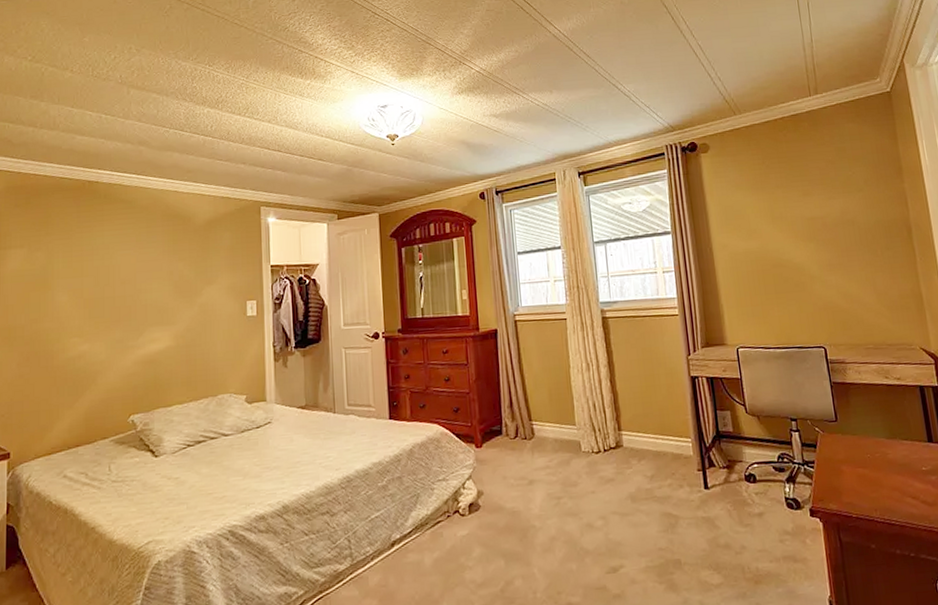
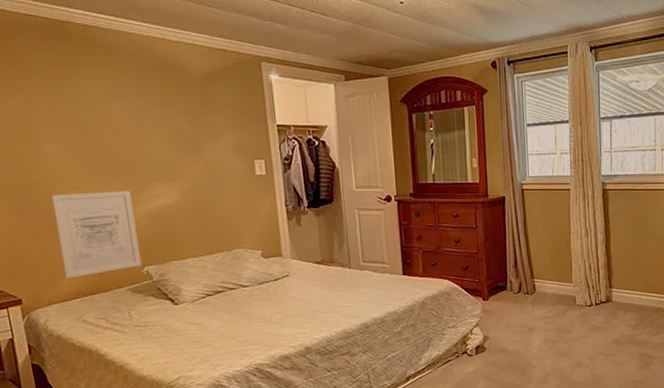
wall art: none [55,336,129,429] -> present [51,190,142,278]

